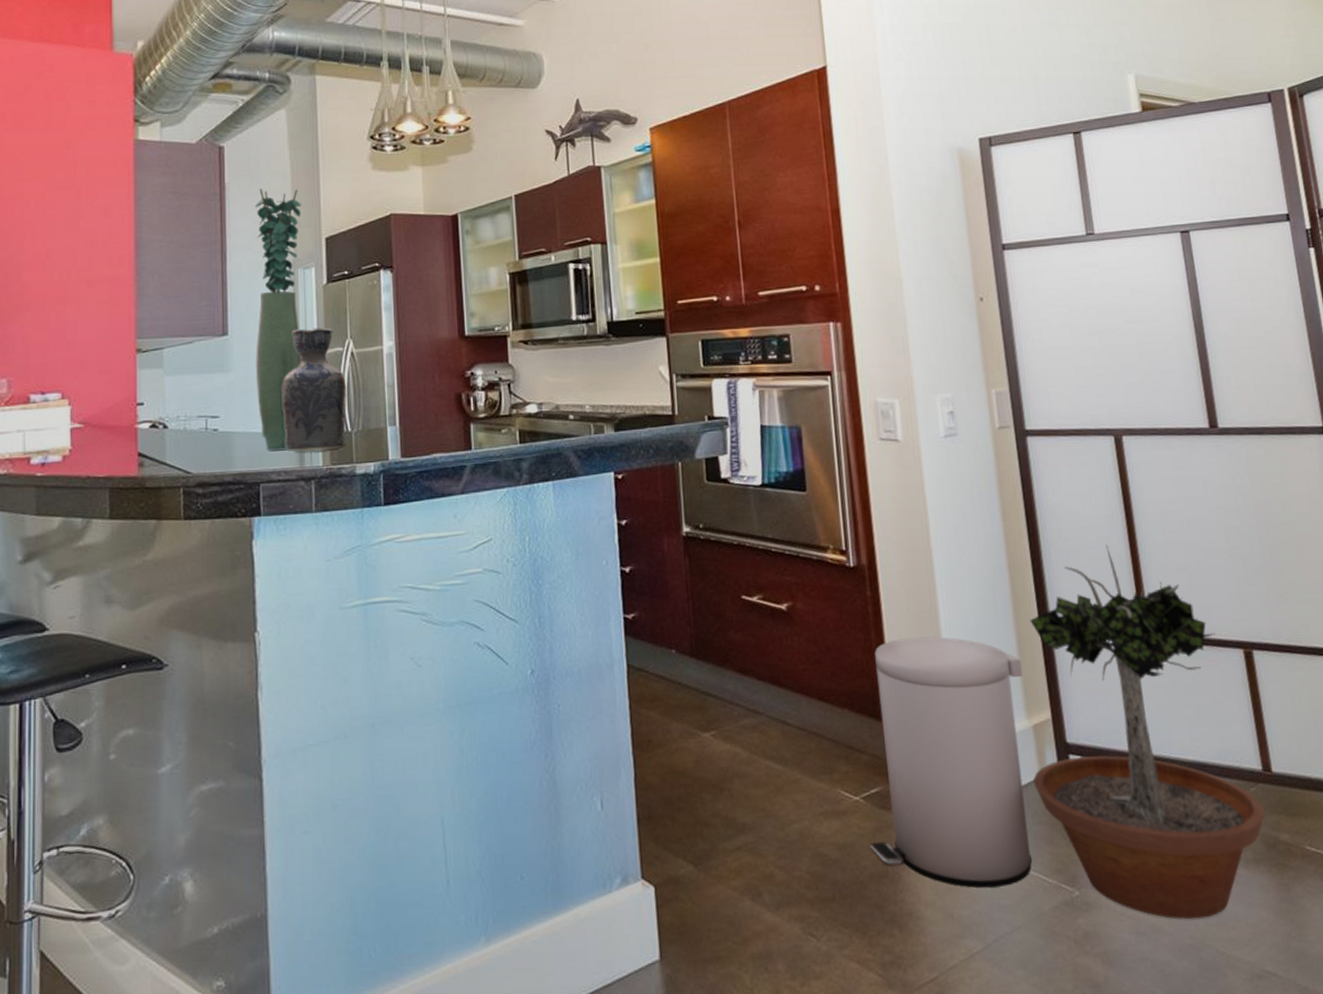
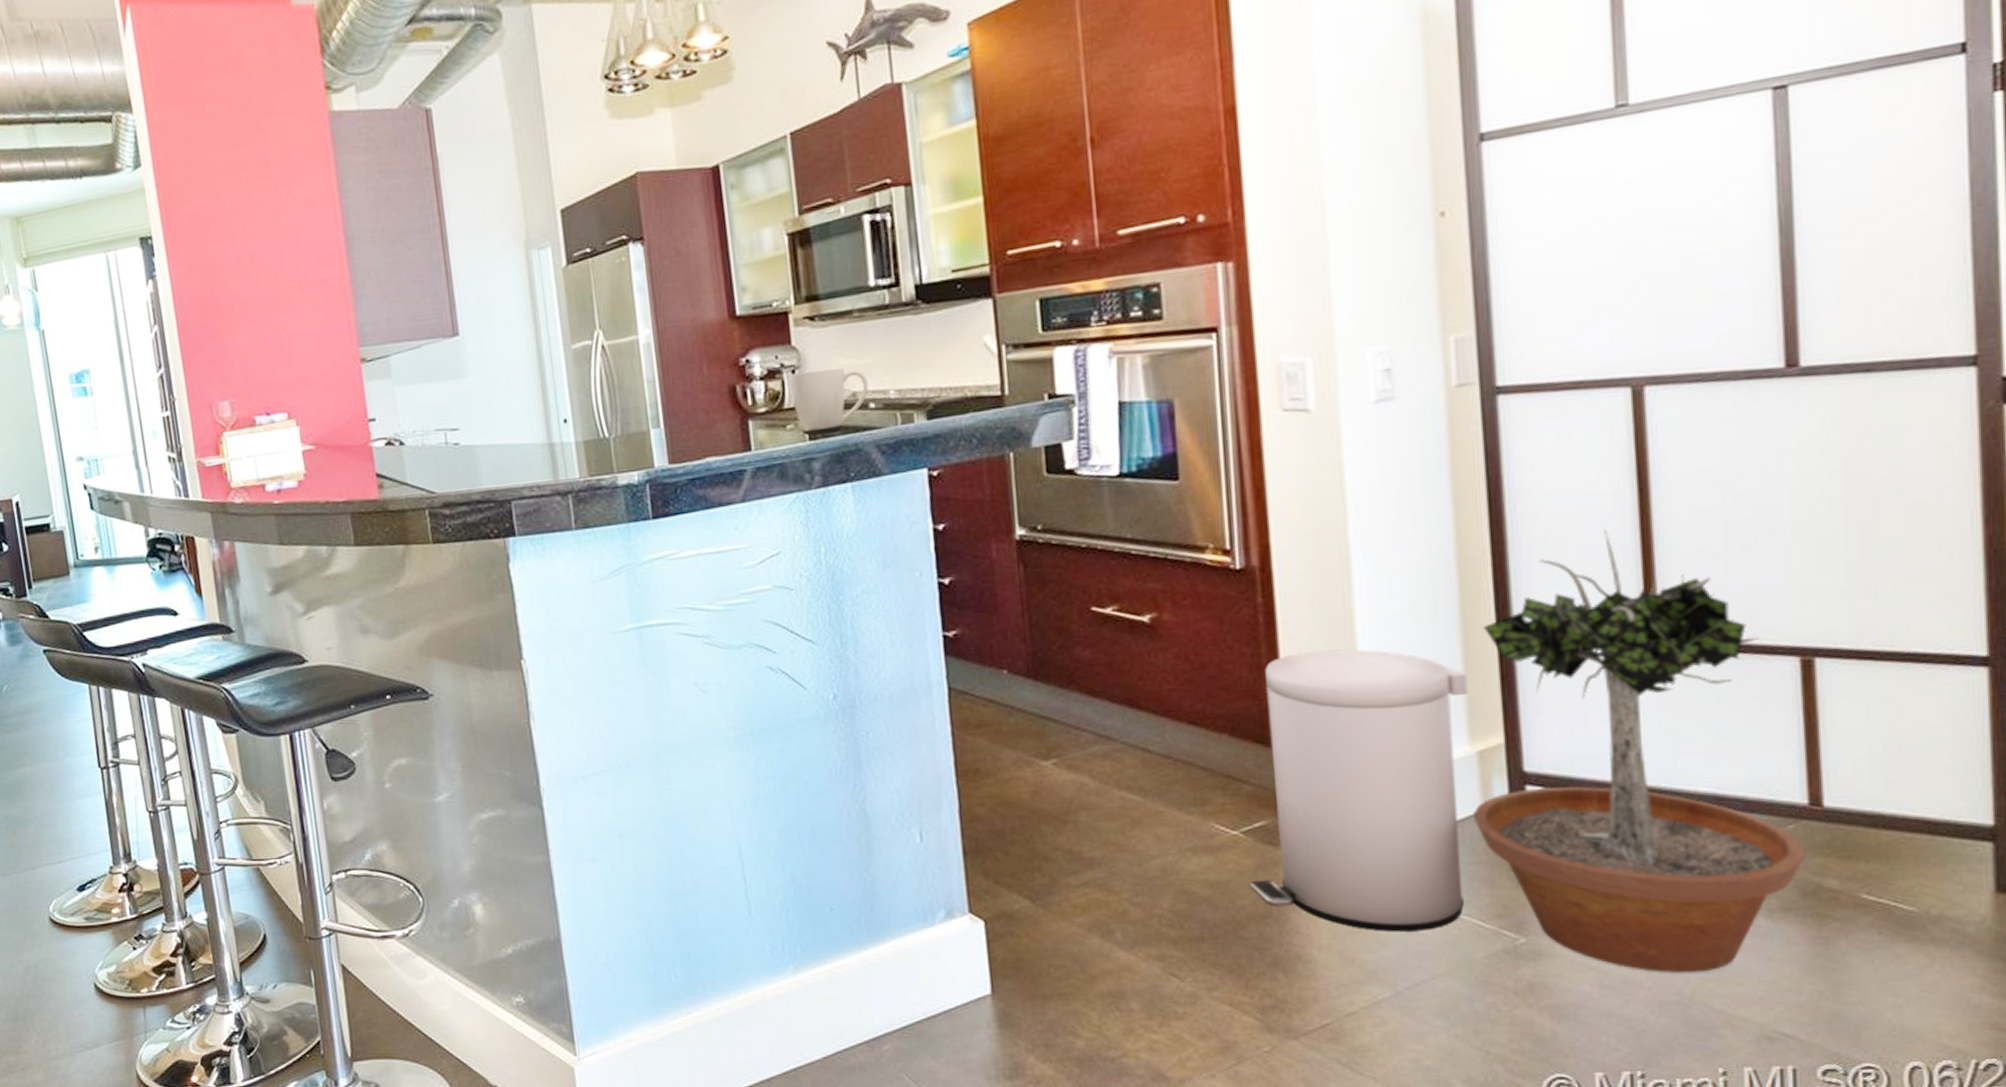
vase: present [254,188,302,450] -> none [474,153,546,464]
ceramic jug: present [281,327,347,454] -> none [525,318,603,466]
mug: none [506,385,569,440] -> present [790,368,869,436]

